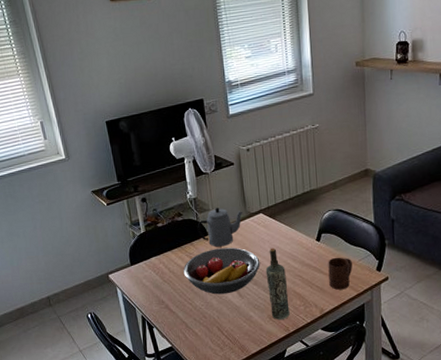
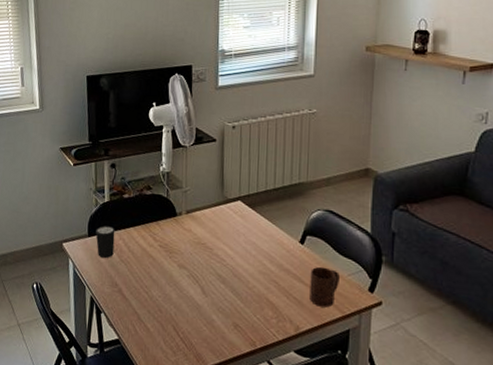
mug: none [137,253,157,282] -> present [95,226,115,259]
fruit bowl: present [183,247,260,295] -> none [144,233,232,289]
teapot: present [197,208,242,247] -> none [166,187,219,232]
bottle: present [265,248,290,320] -> none [236,242,260,332]

